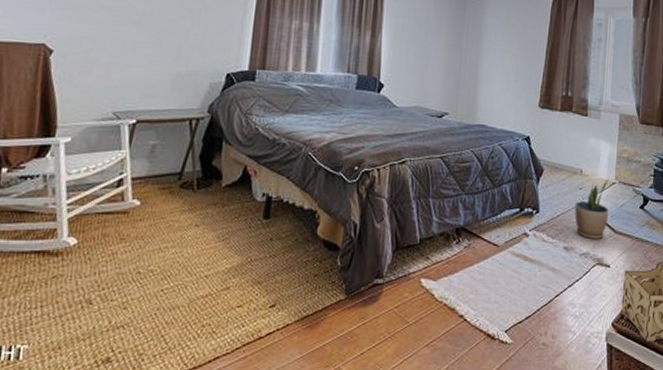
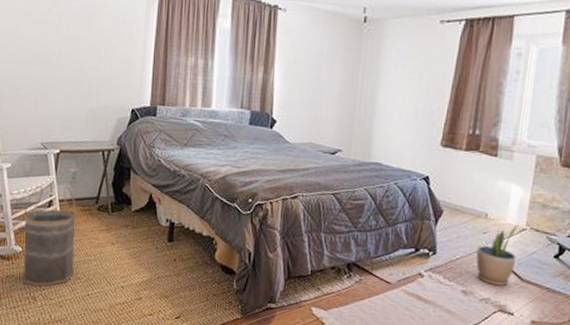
basket: none [75,161,154,286] -> present [23,185,77,287]

